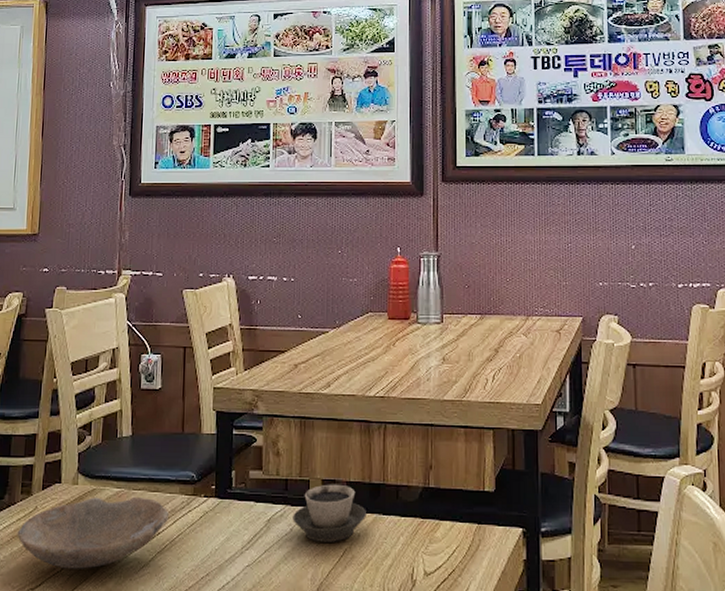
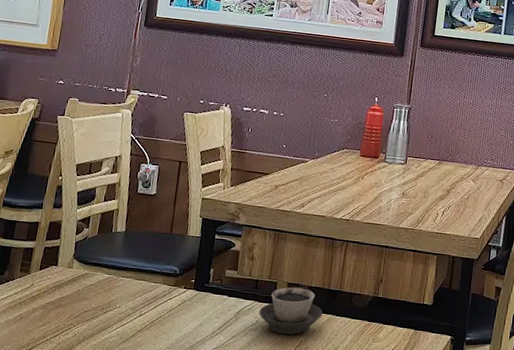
bowl: present [17,496,169,569] -> none [13,280,151,340]

